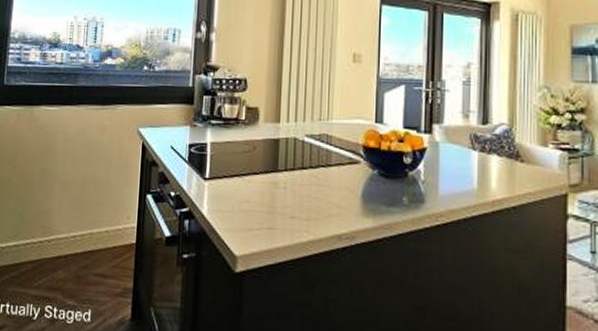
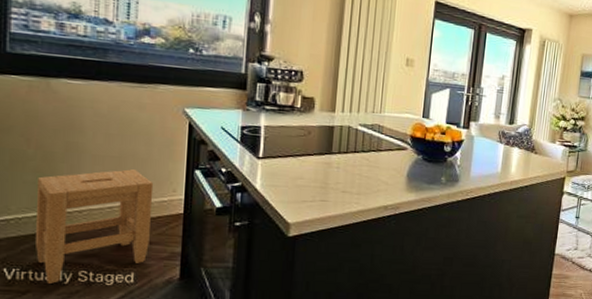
stool: none [13,195,111,319] -> present [36,169,154,284]

